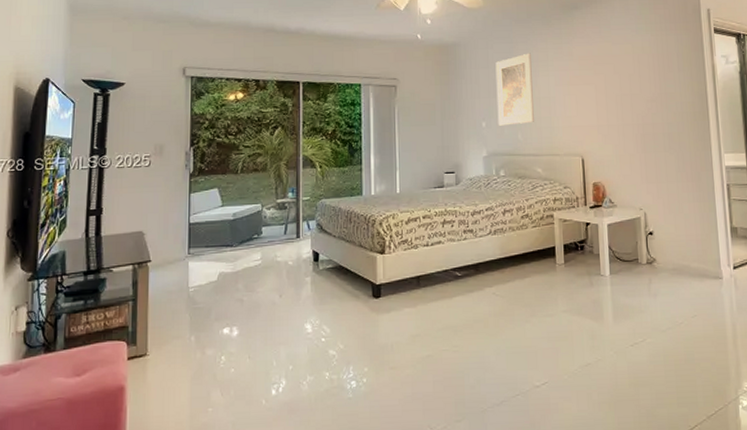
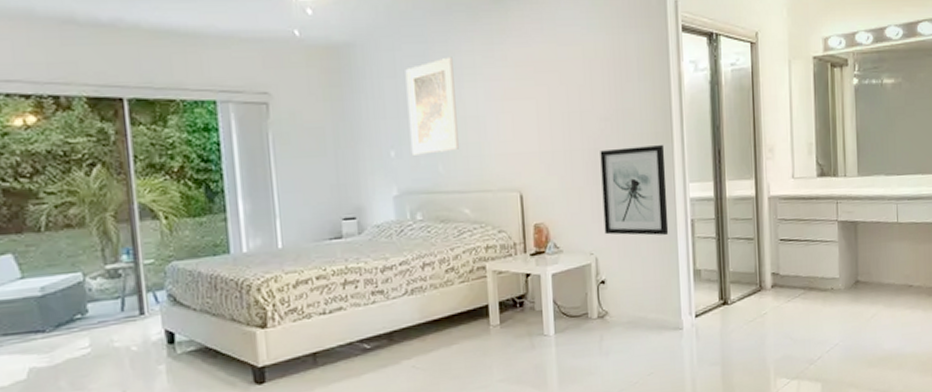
wall art: none [647,122,708,196] -> present [600,145,669,236]

